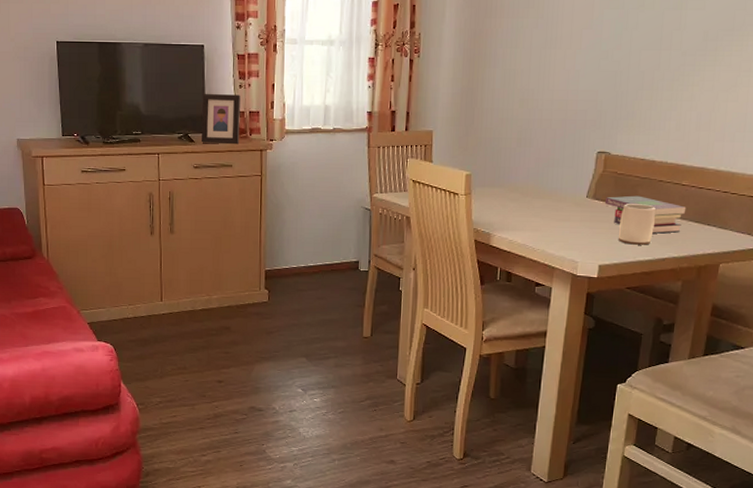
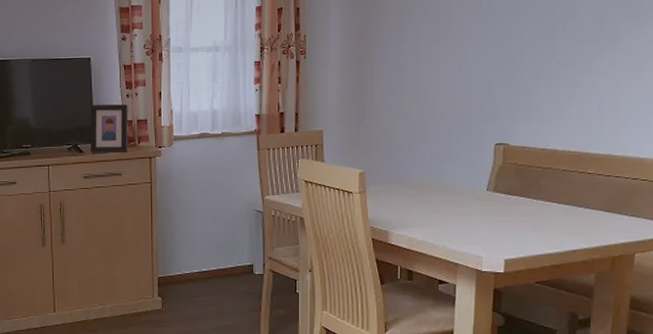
books: present [605,195,687,234] -> none [507,186,594,225]
mug: present [618,204,656,245] -> none [523,195,562,237]

